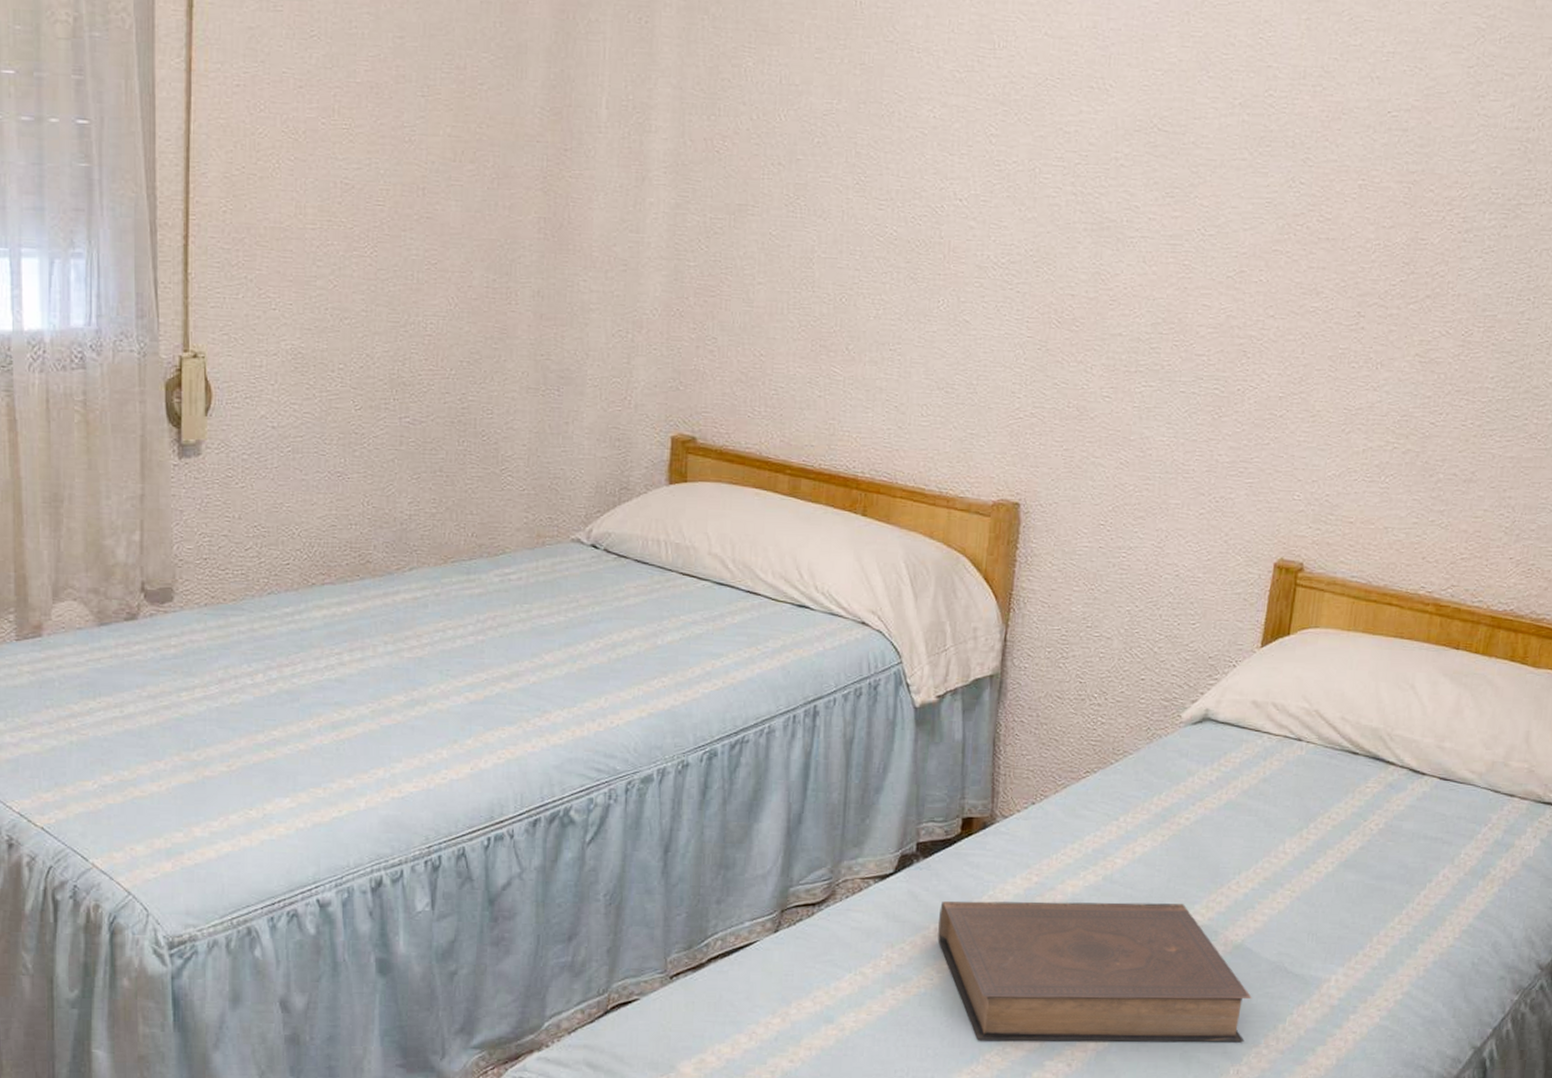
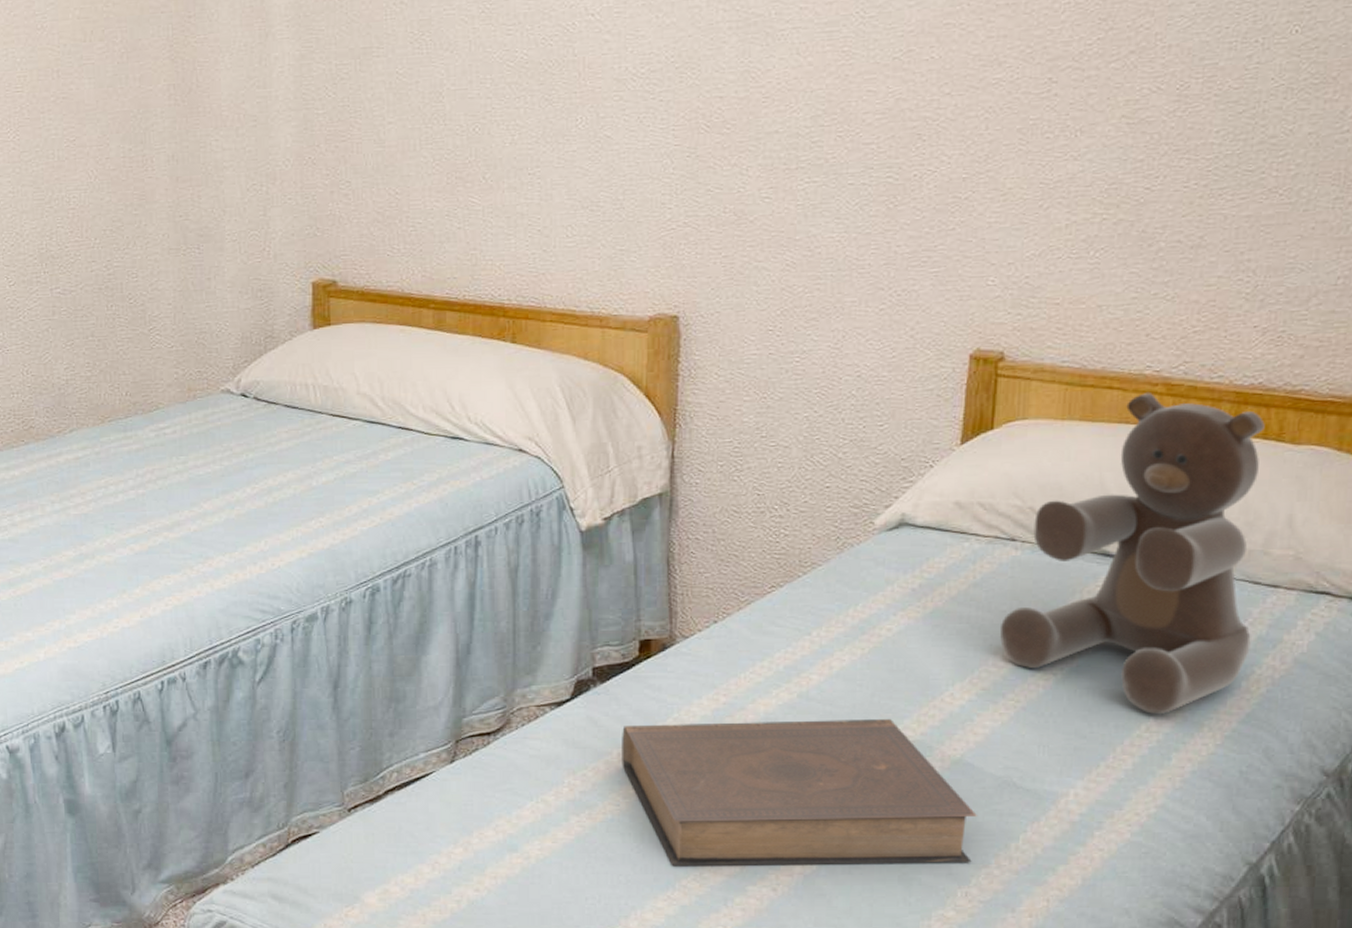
teddy bear: none [1282,611,1513,908] -> present [999,393,1265,714]

